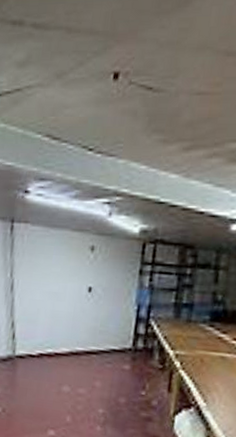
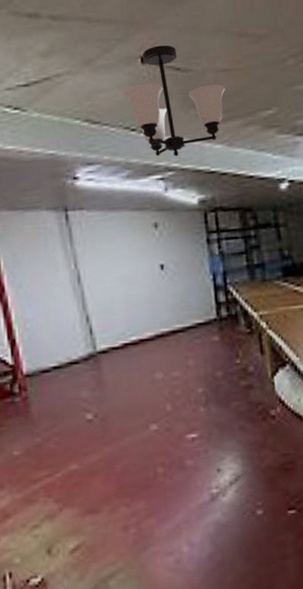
light fixture: none [88,61,197,182] -> present [123,45,225,157]

